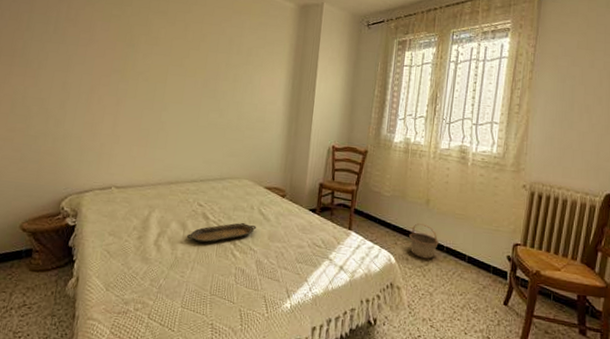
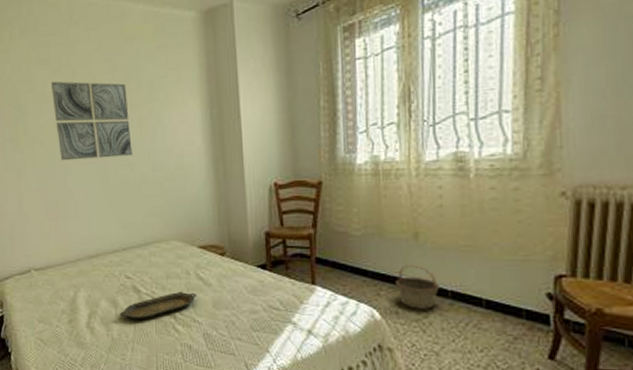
wall art: none [160,30,229,104] -> present [51,81,133,161]

